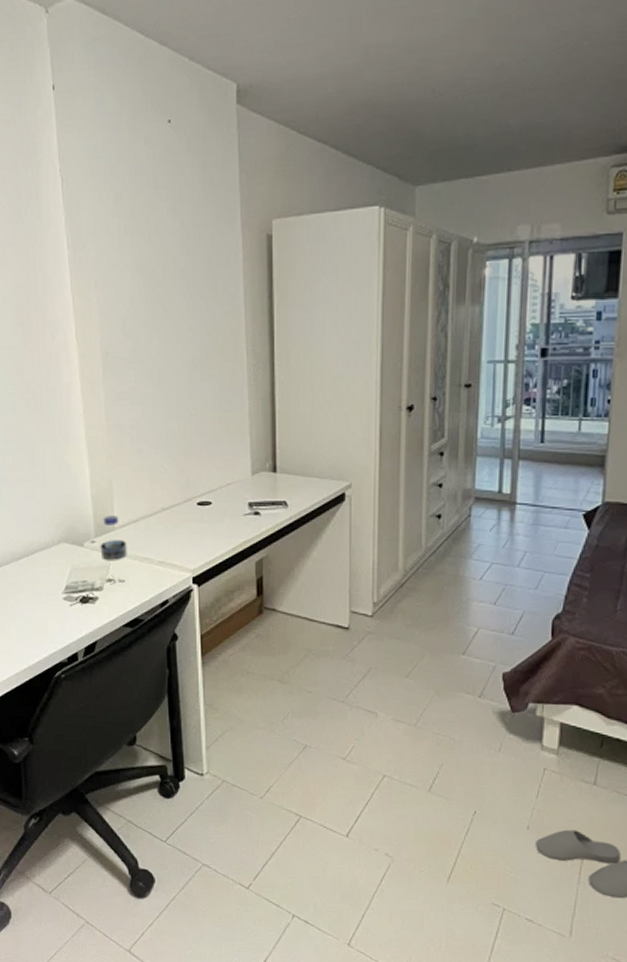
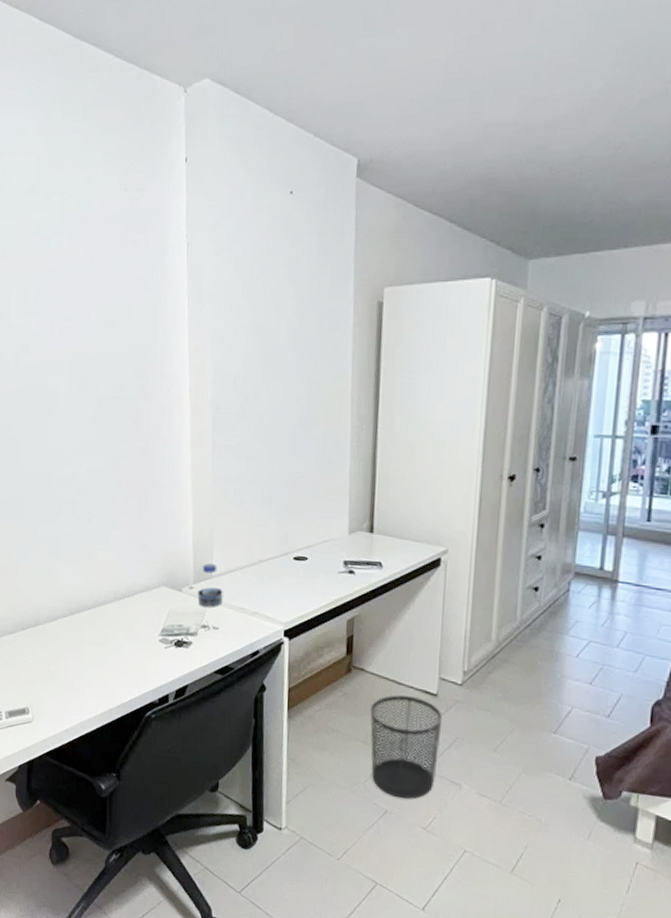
waste bin: none [284,632,356,732] -> present [370,695,443,799]

